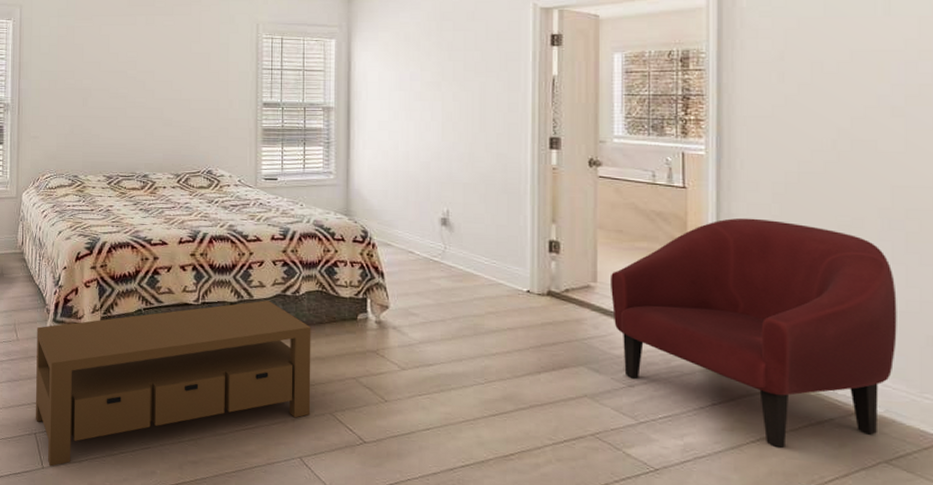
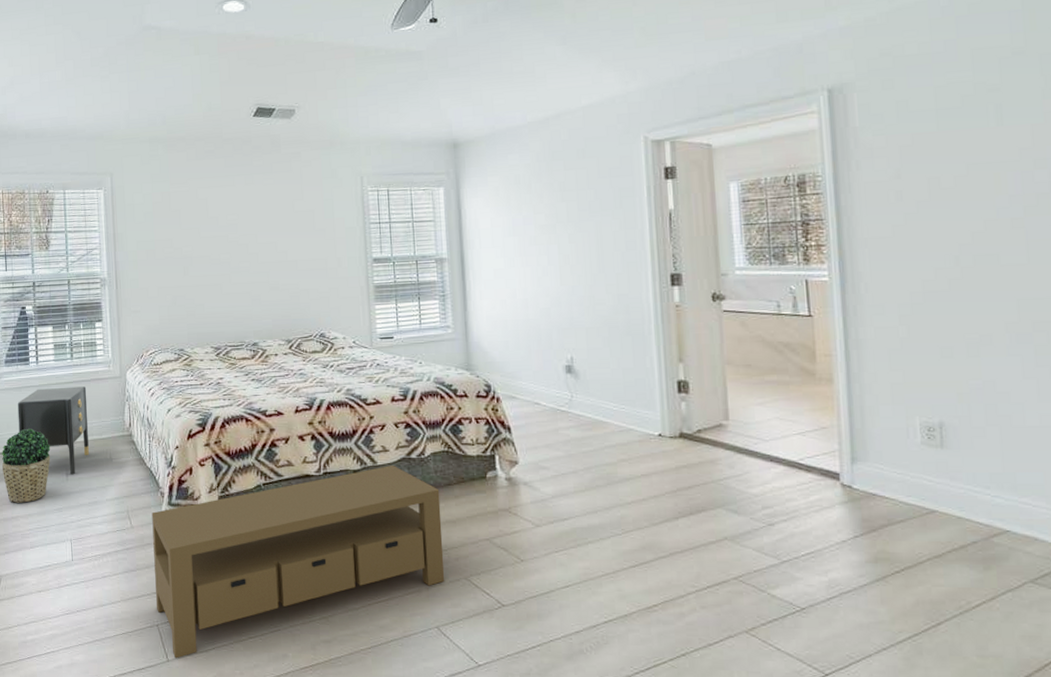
armchair: present [611,217,897,448] -> none [742,342,1034,575]

